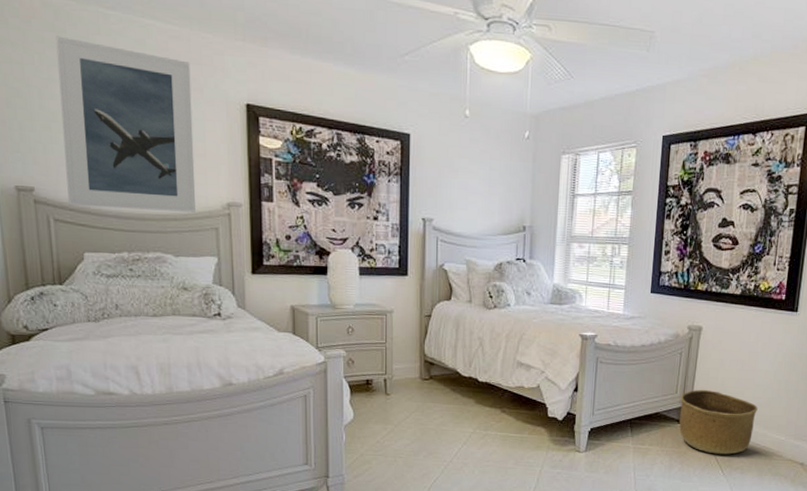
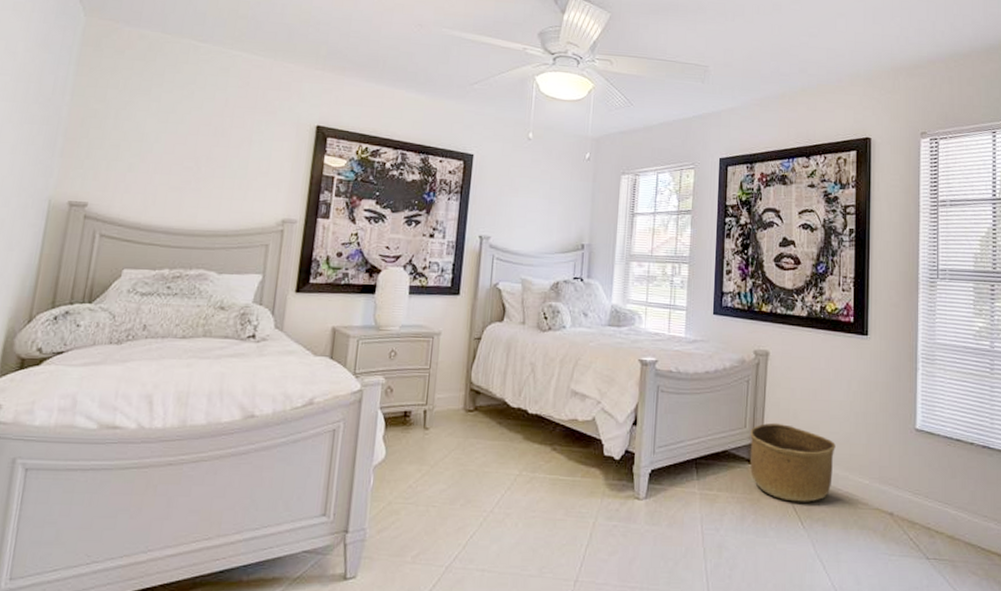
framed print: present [56,36,196,212] -> none [119,64,269,229]

